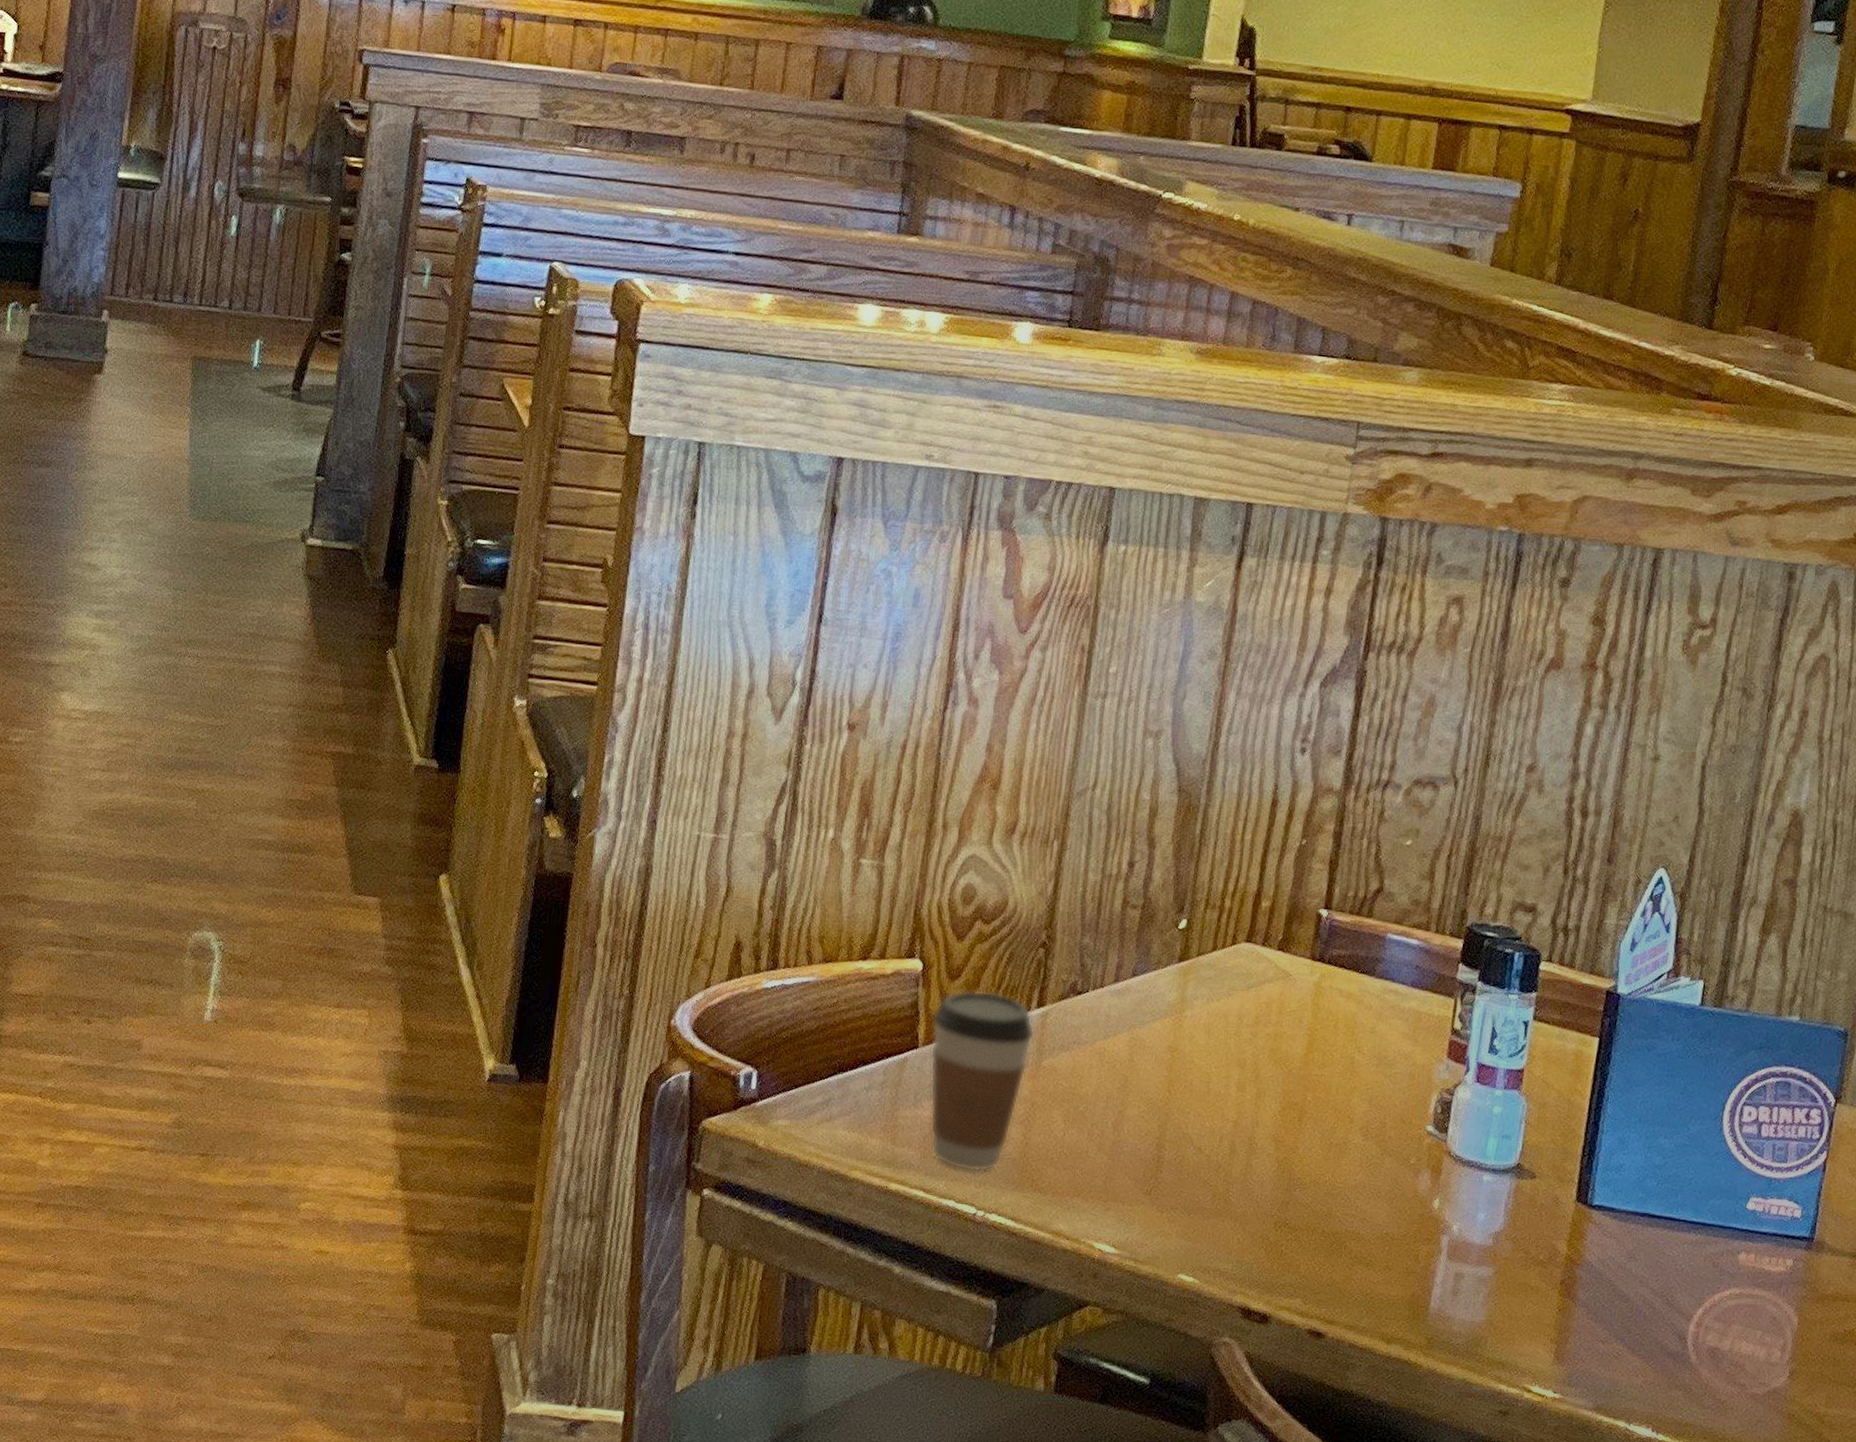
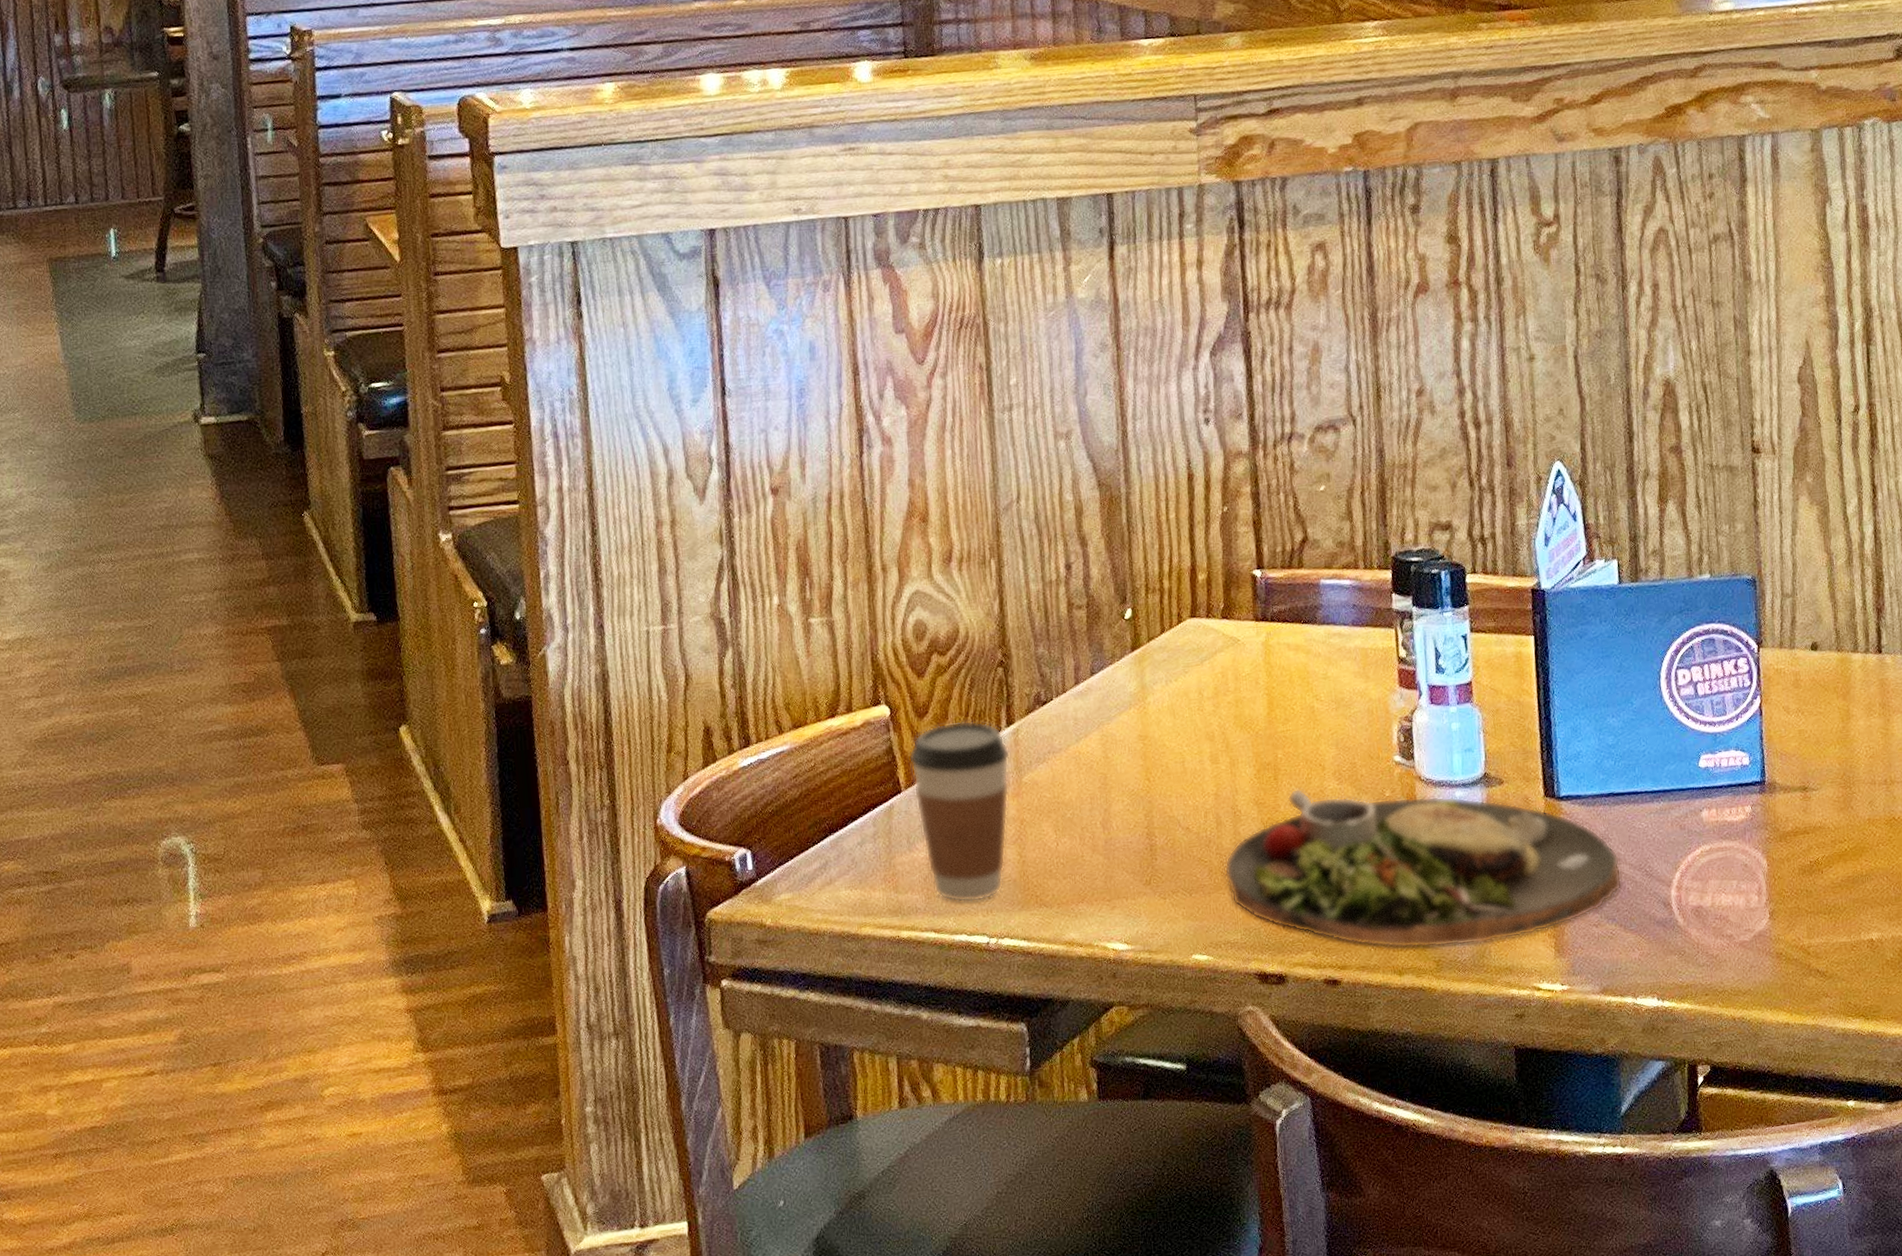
dinner plate: none [1227,1134,1643,1335] -> present [1224,788,1622,949]

